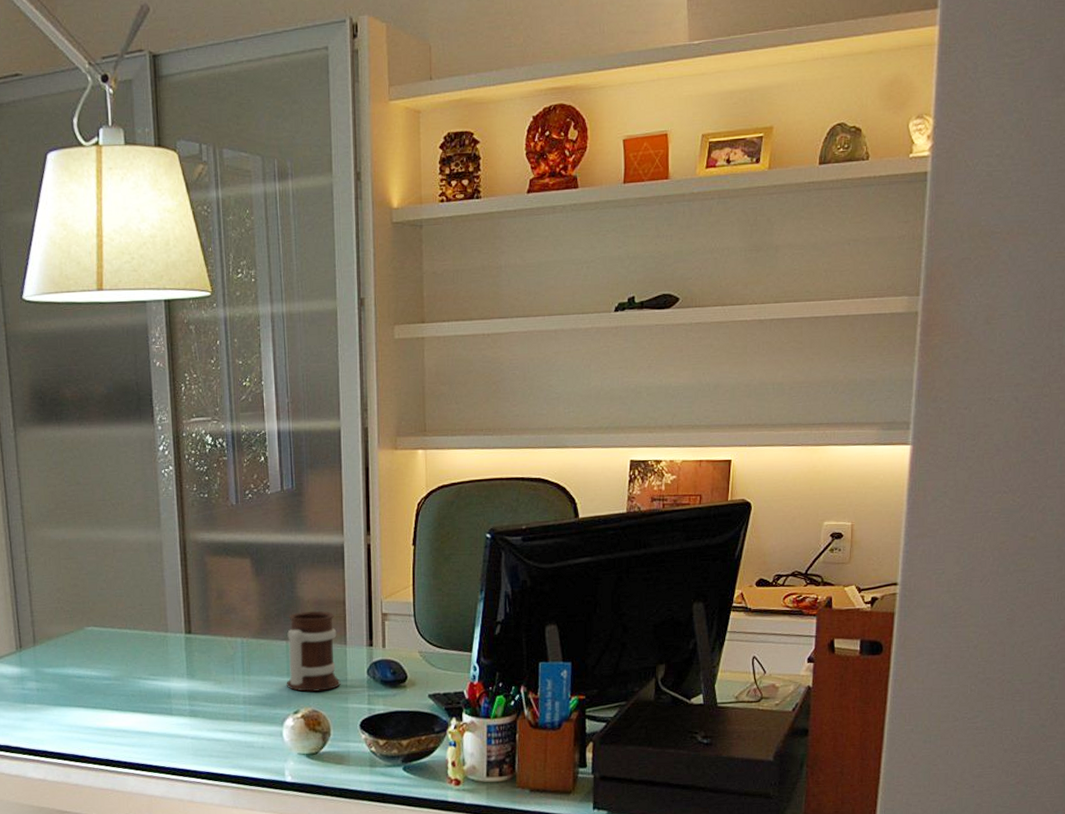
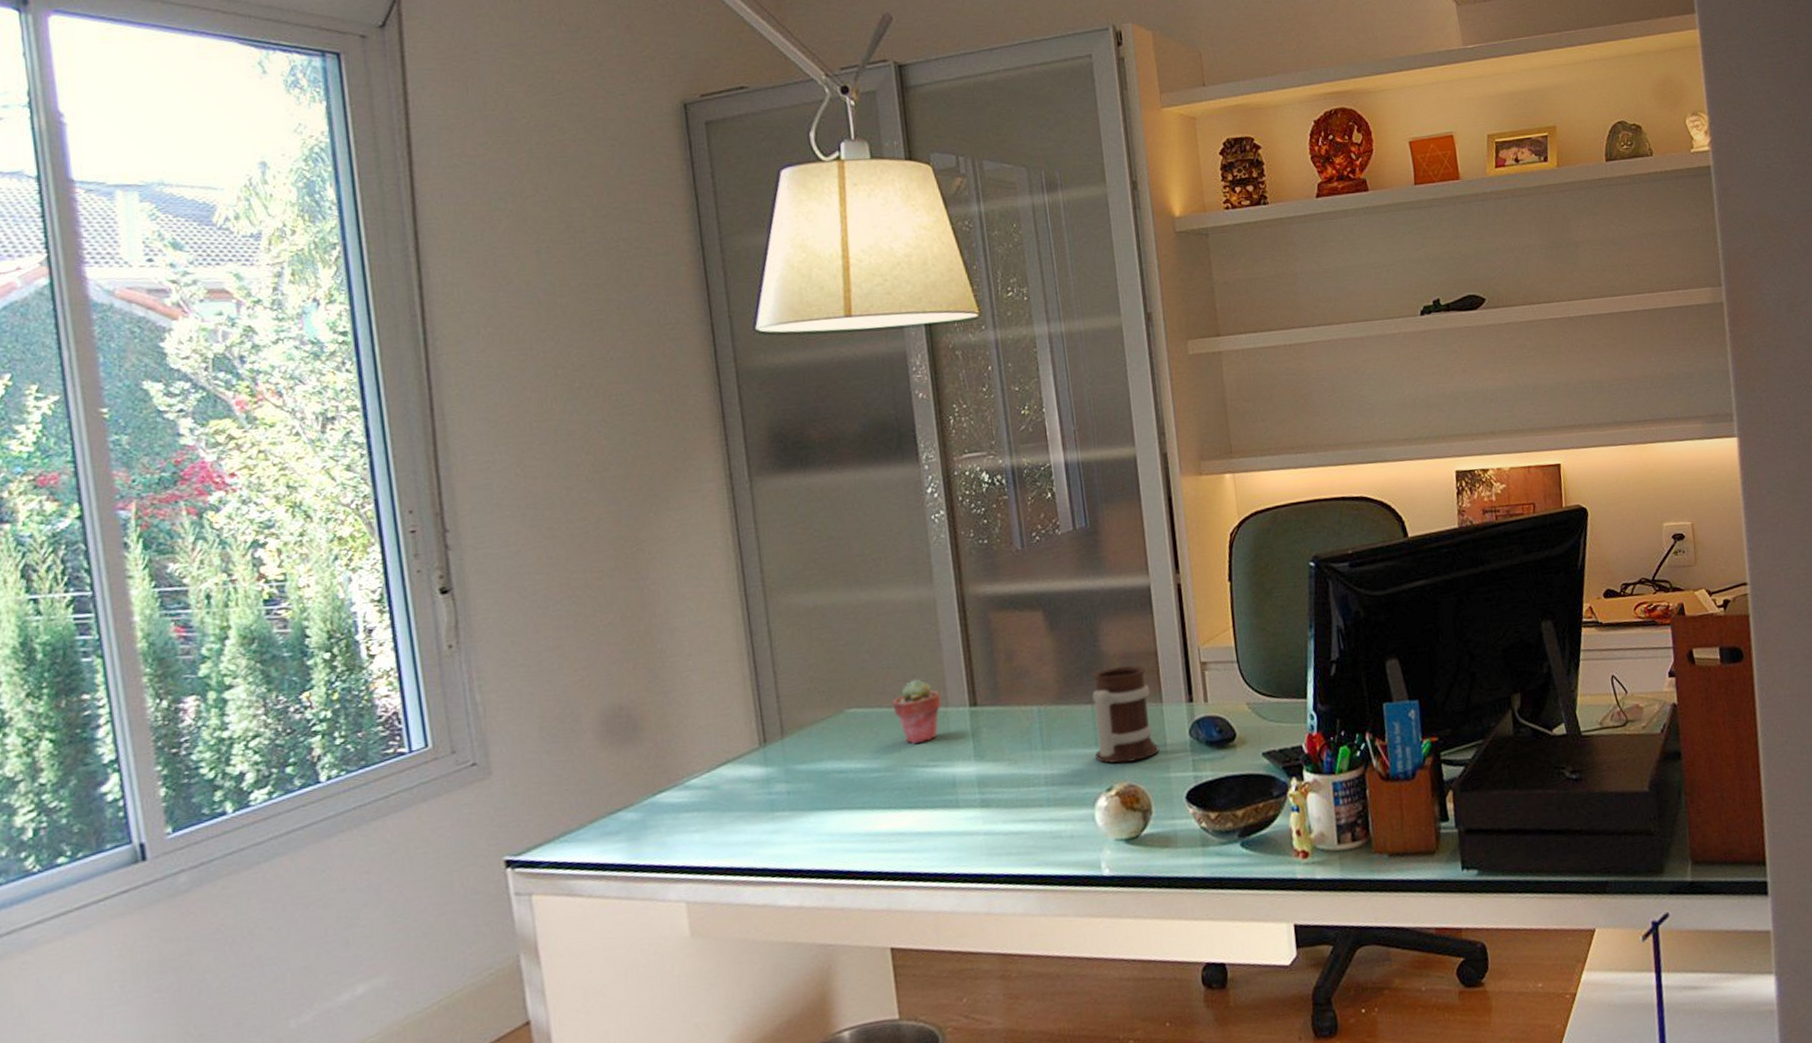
potted succulent: none [122,607,162,660] -> present [892,679,941,744]

